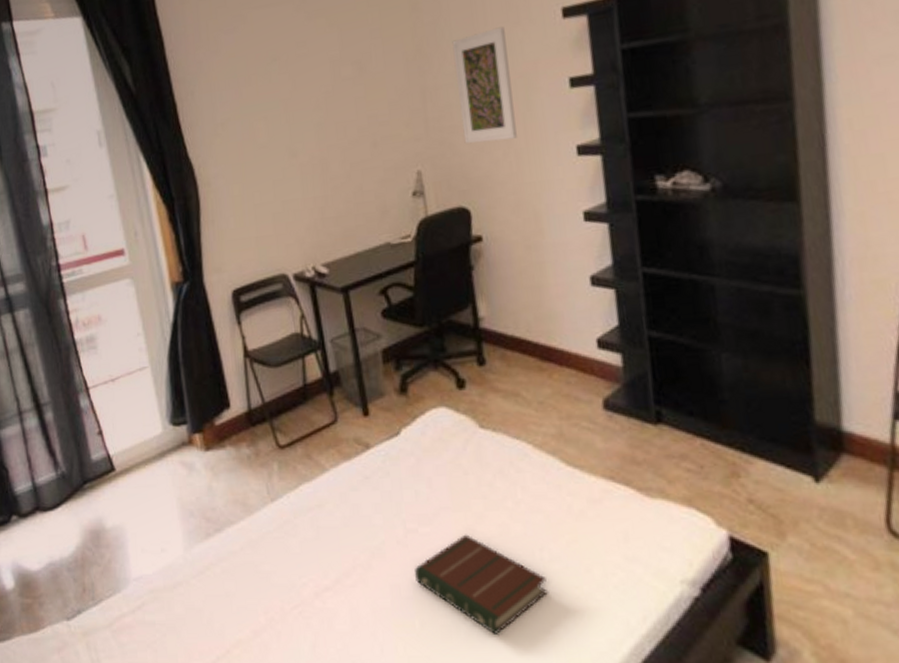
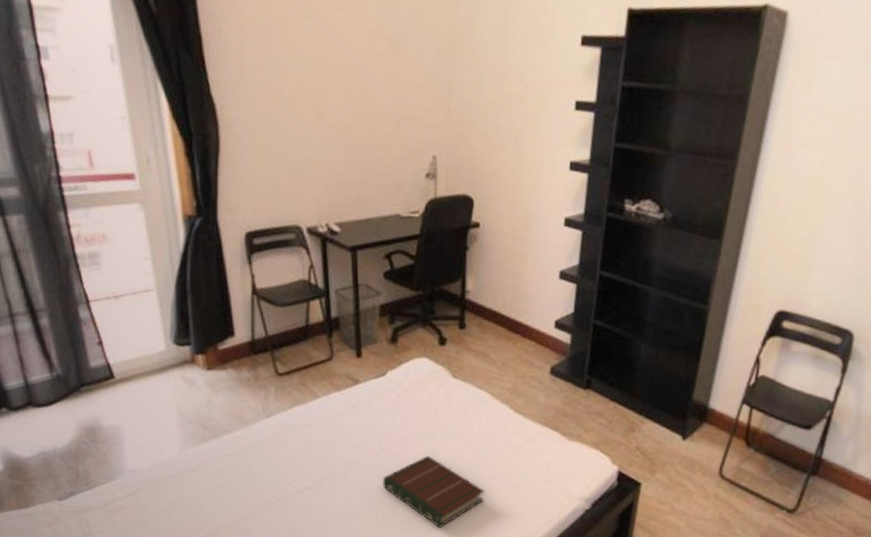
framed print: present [452,26,517,144] -> none [478,39,530,144]

